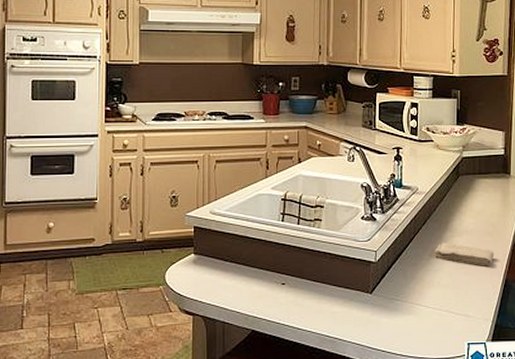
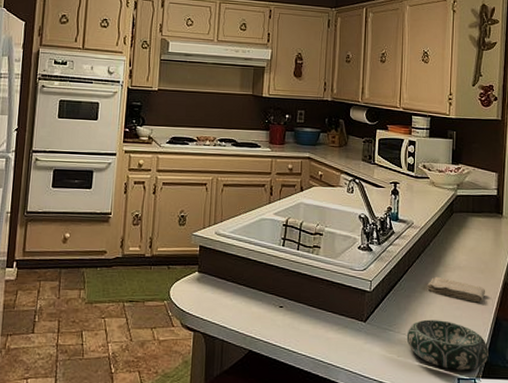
decorative bowl: none [414,286,498,335] -> present [406,319,488,371]

